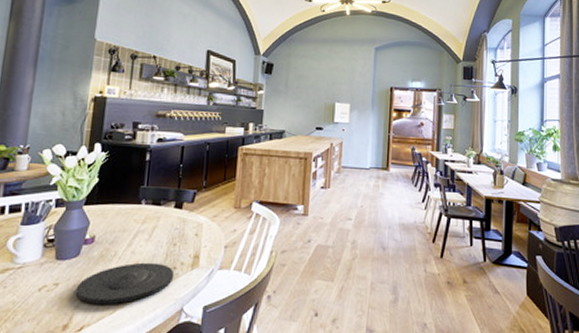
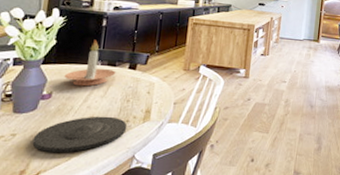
candle holder: none [107,176,162,229] -> present [64,39,116,87]

